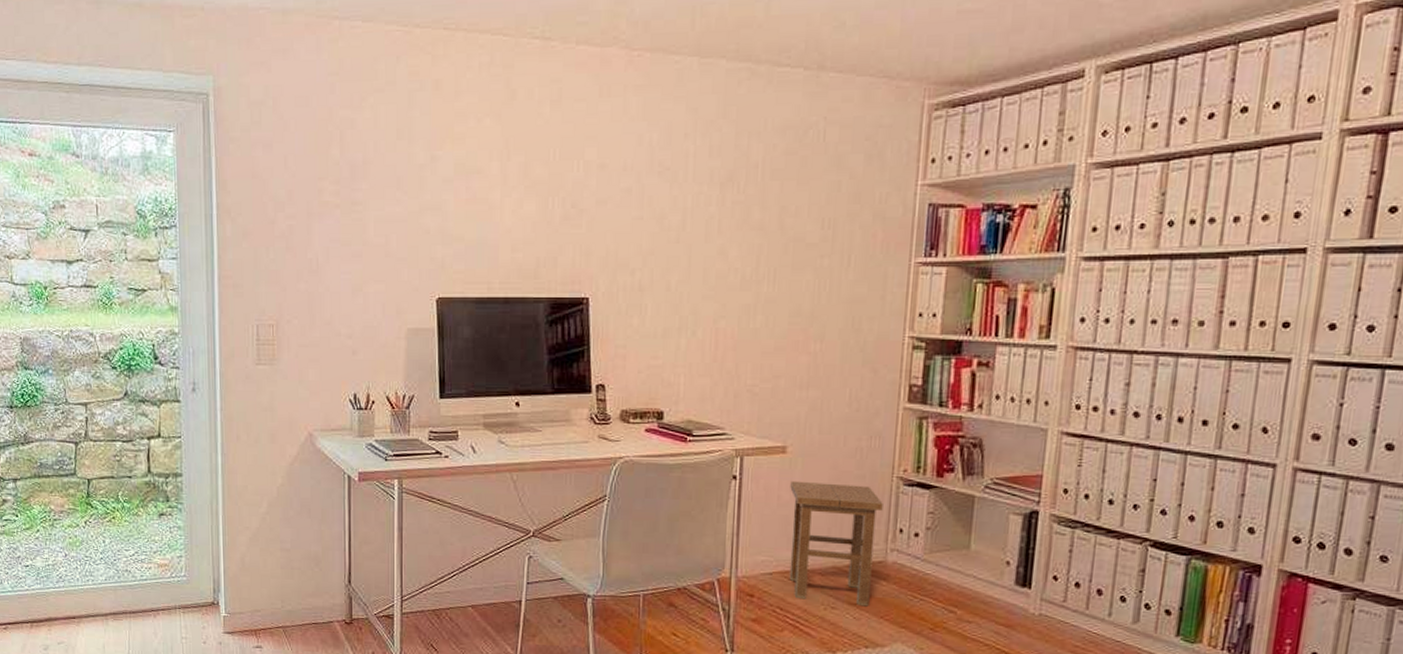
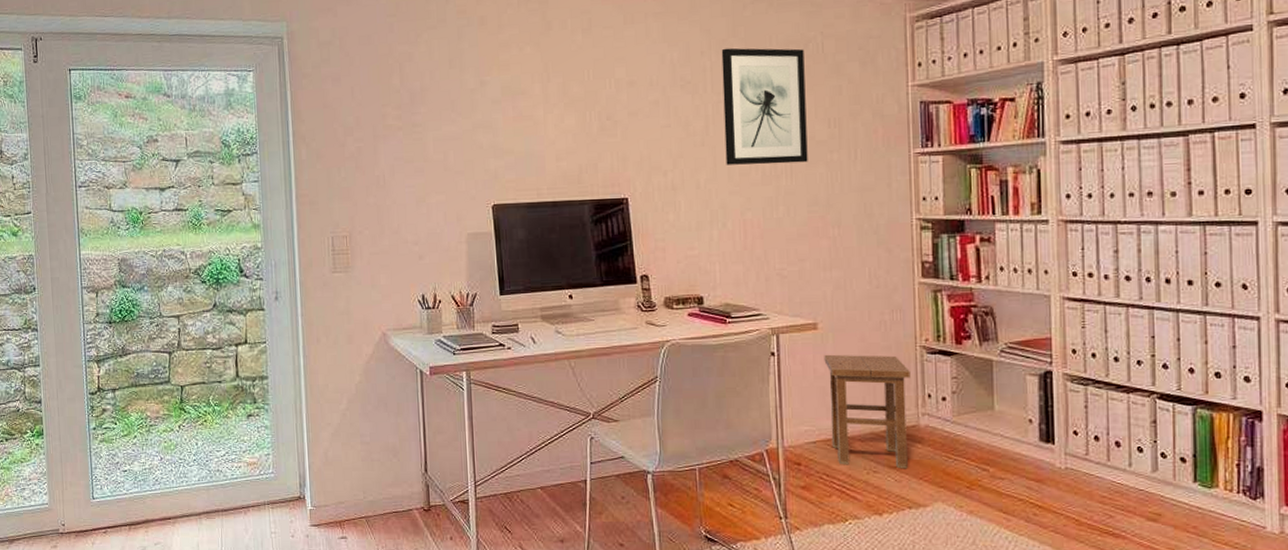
wall art: none [702,130,803,267] -> present [721,48,808,165]

